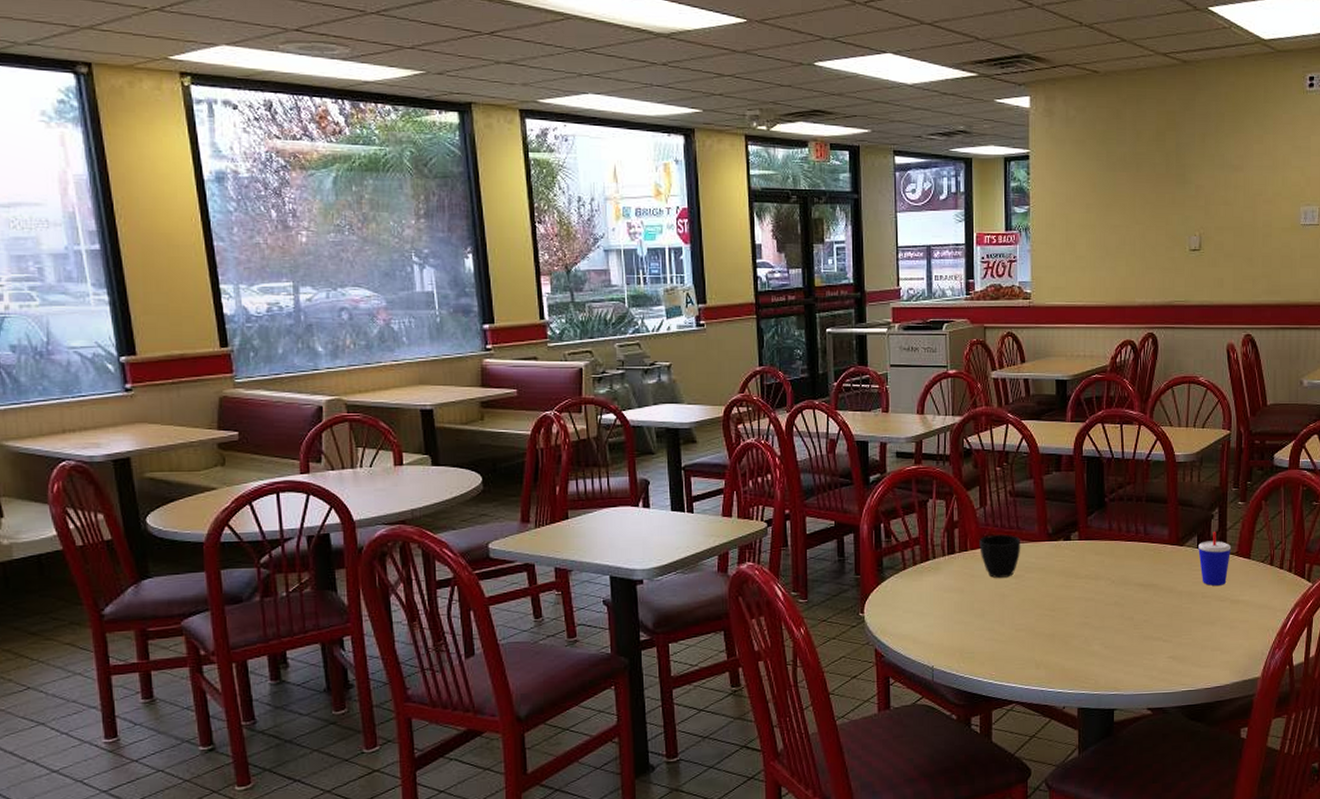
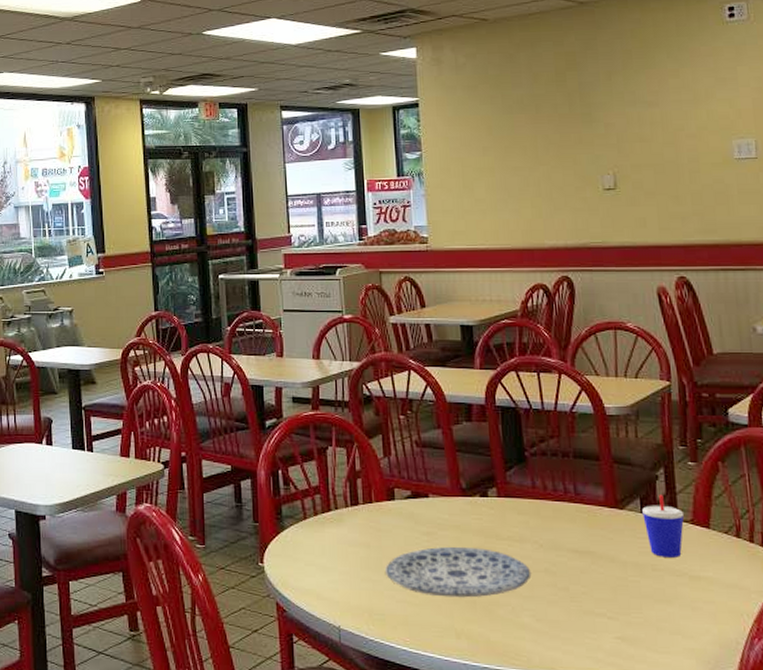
plate: none [976,586,1103,633] -> present [384,546,532,598]
cup: present [979,534,1021,578] -> none [385,486,432,534]

